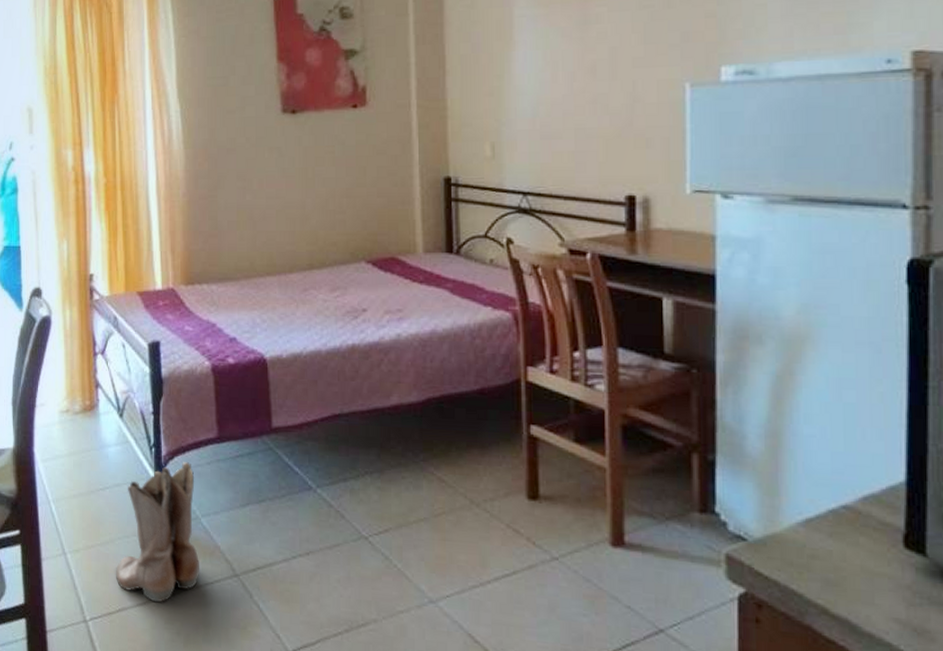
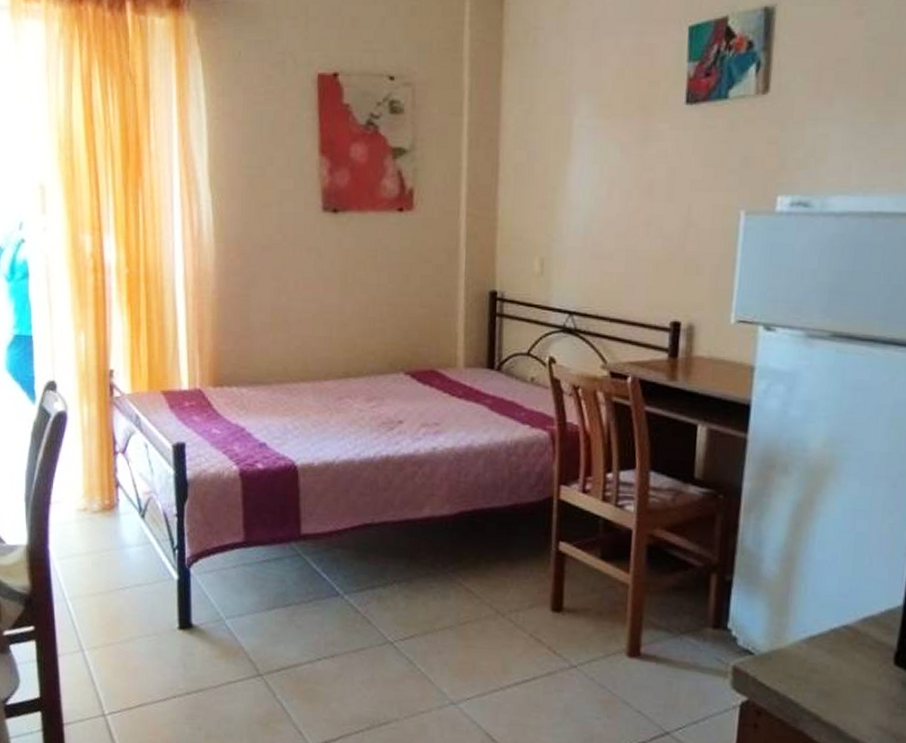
boots: present [116,461,200,602] -> none [136,564,223,699]

